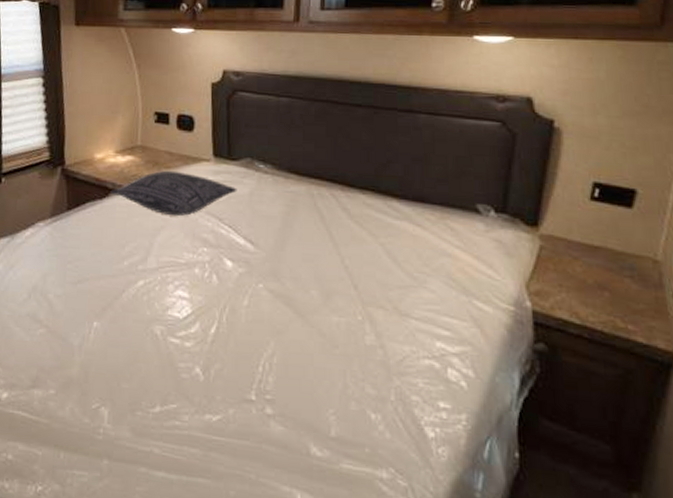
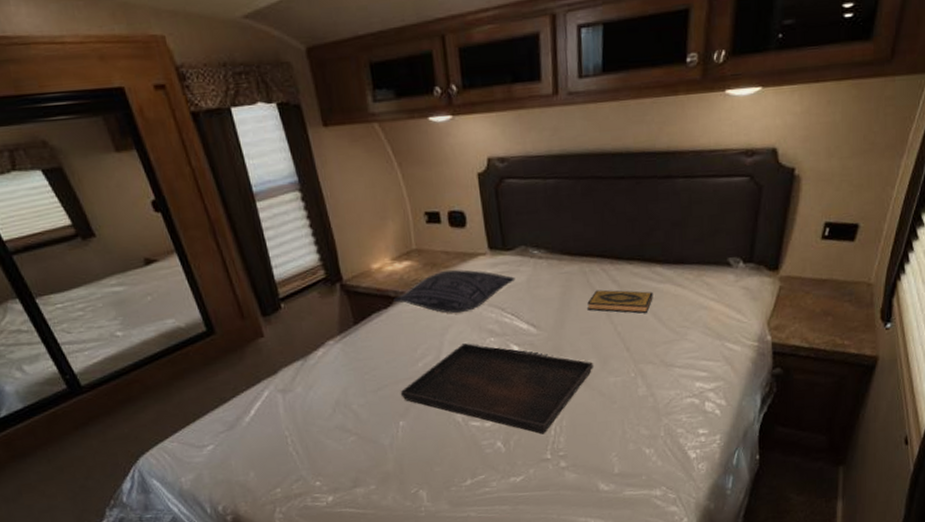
serving tray: none [100,249,314,369] -> present [400,343,593,435]
hardback book: none [313,216,388,249] -> present [587,289,653,314]

